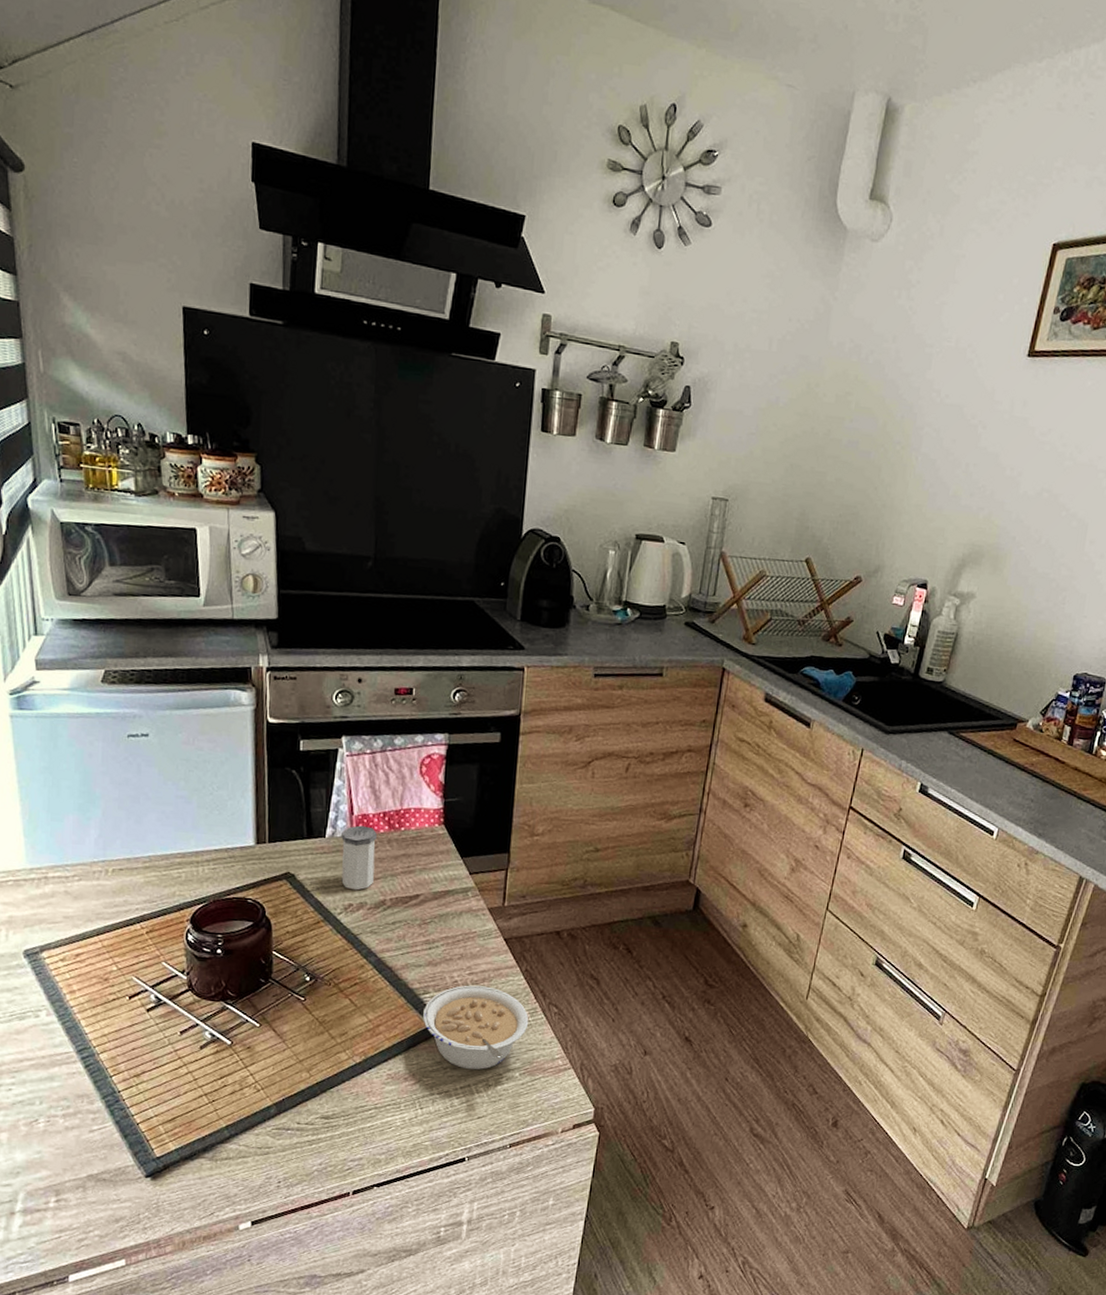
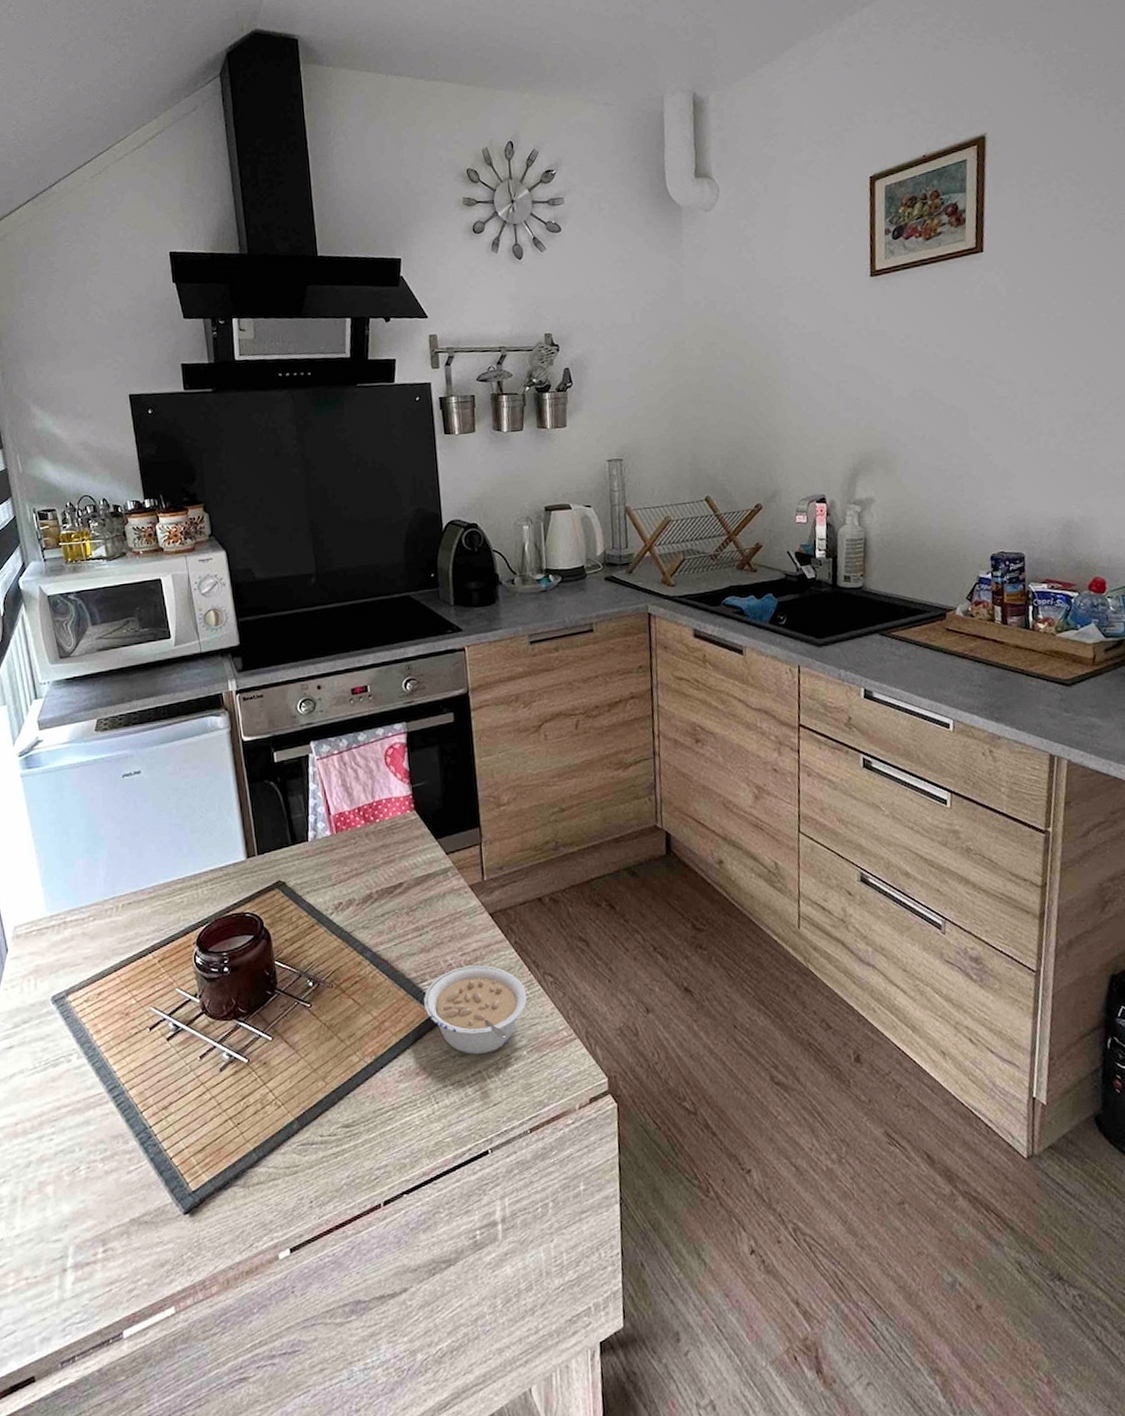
salt shaker: present [341,825,377,891] -> none [322,823,358,888]

